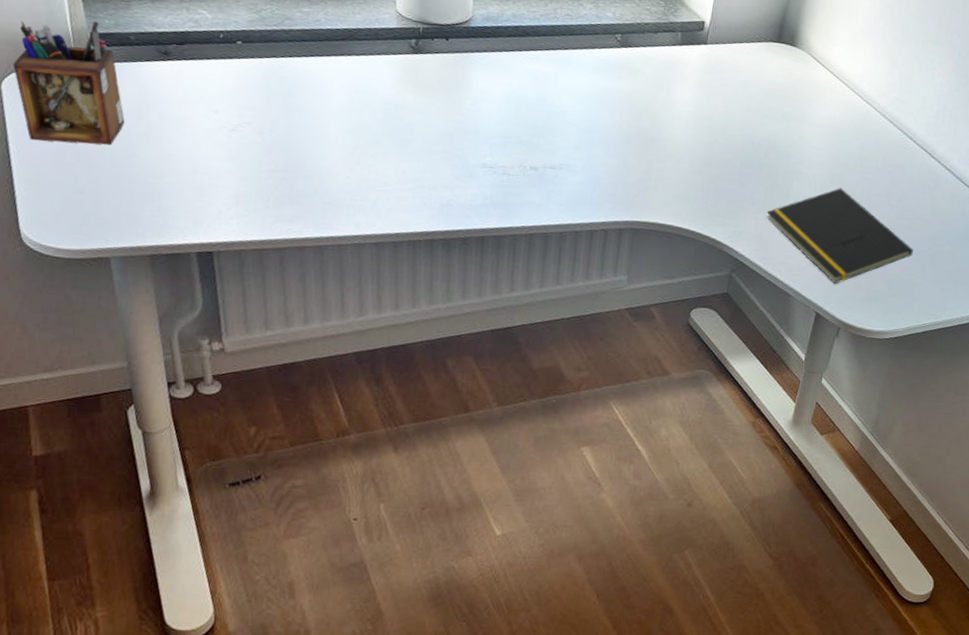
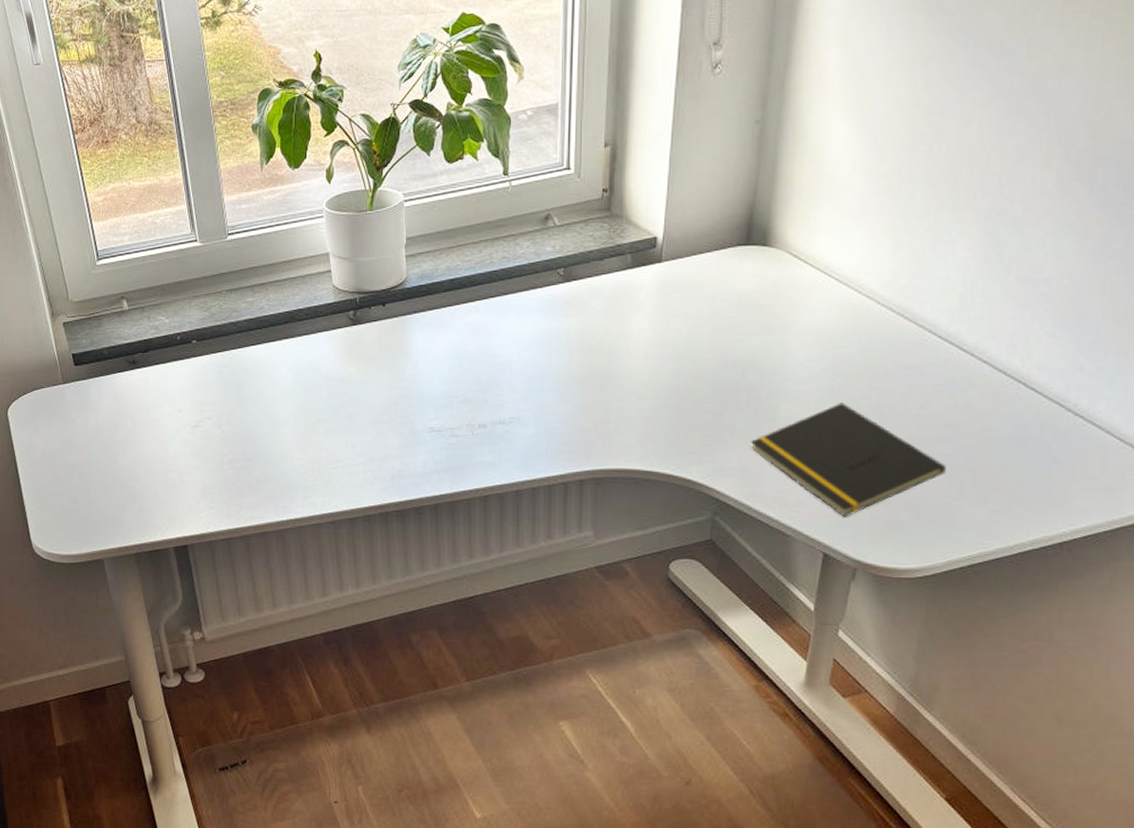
desk organizer: present [13,20,125,145] -> none [15,342,105,459]

